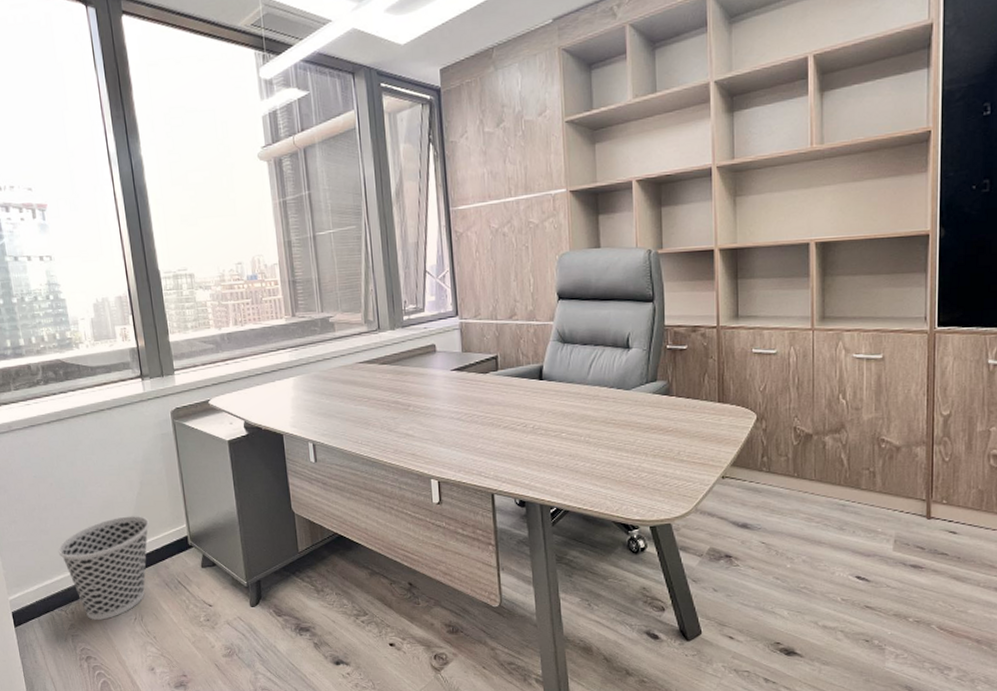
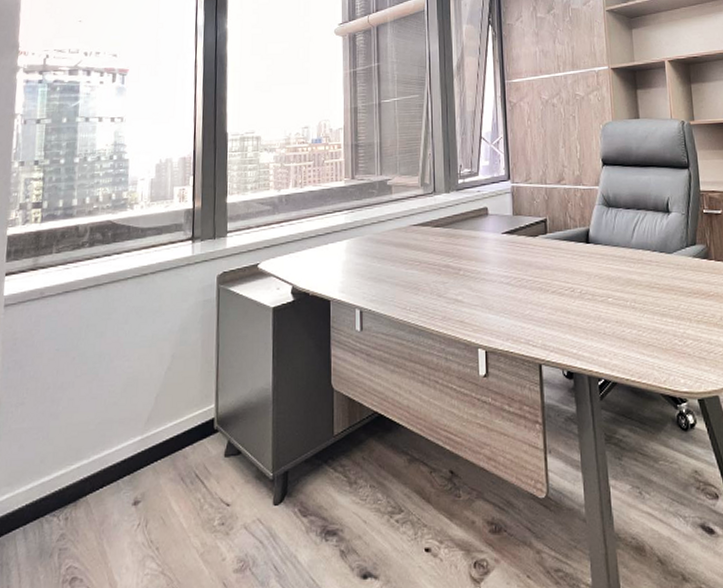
wastebasket: present [58,516,150,620] -> none [65,395,175,528]

